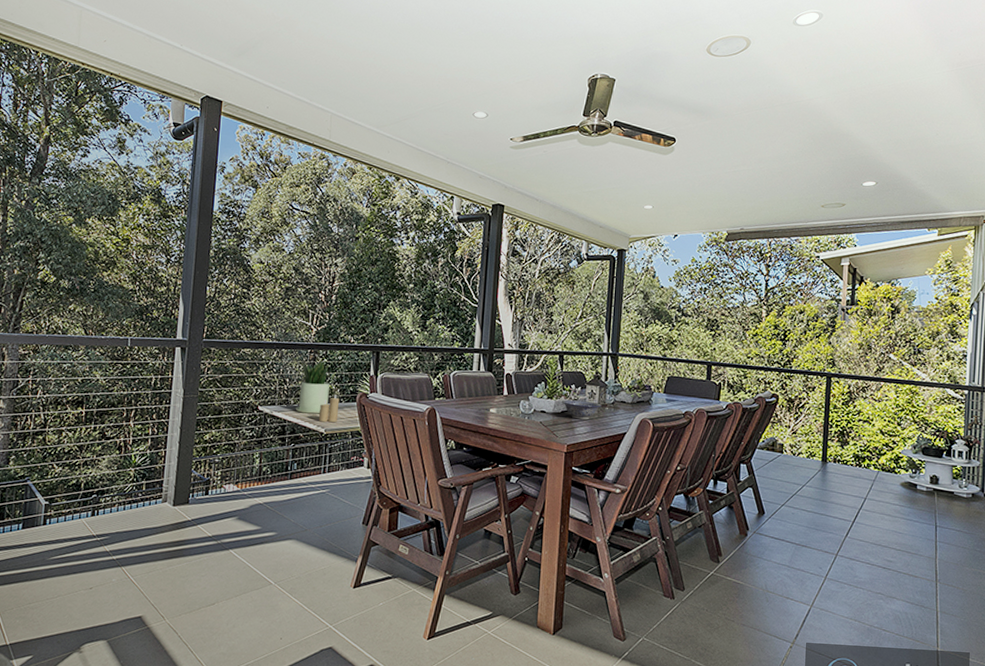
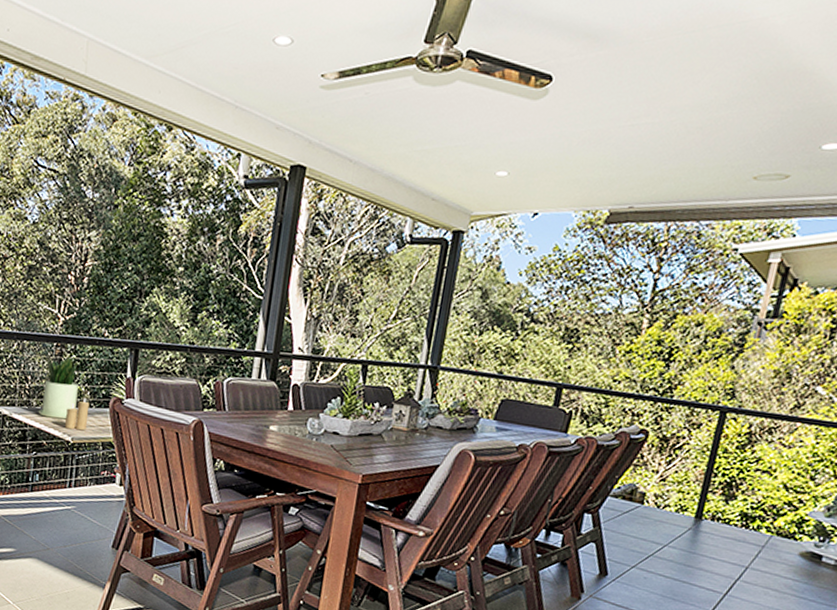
bowl: present [562,399,602,420] -> none [360,420,411,447]

